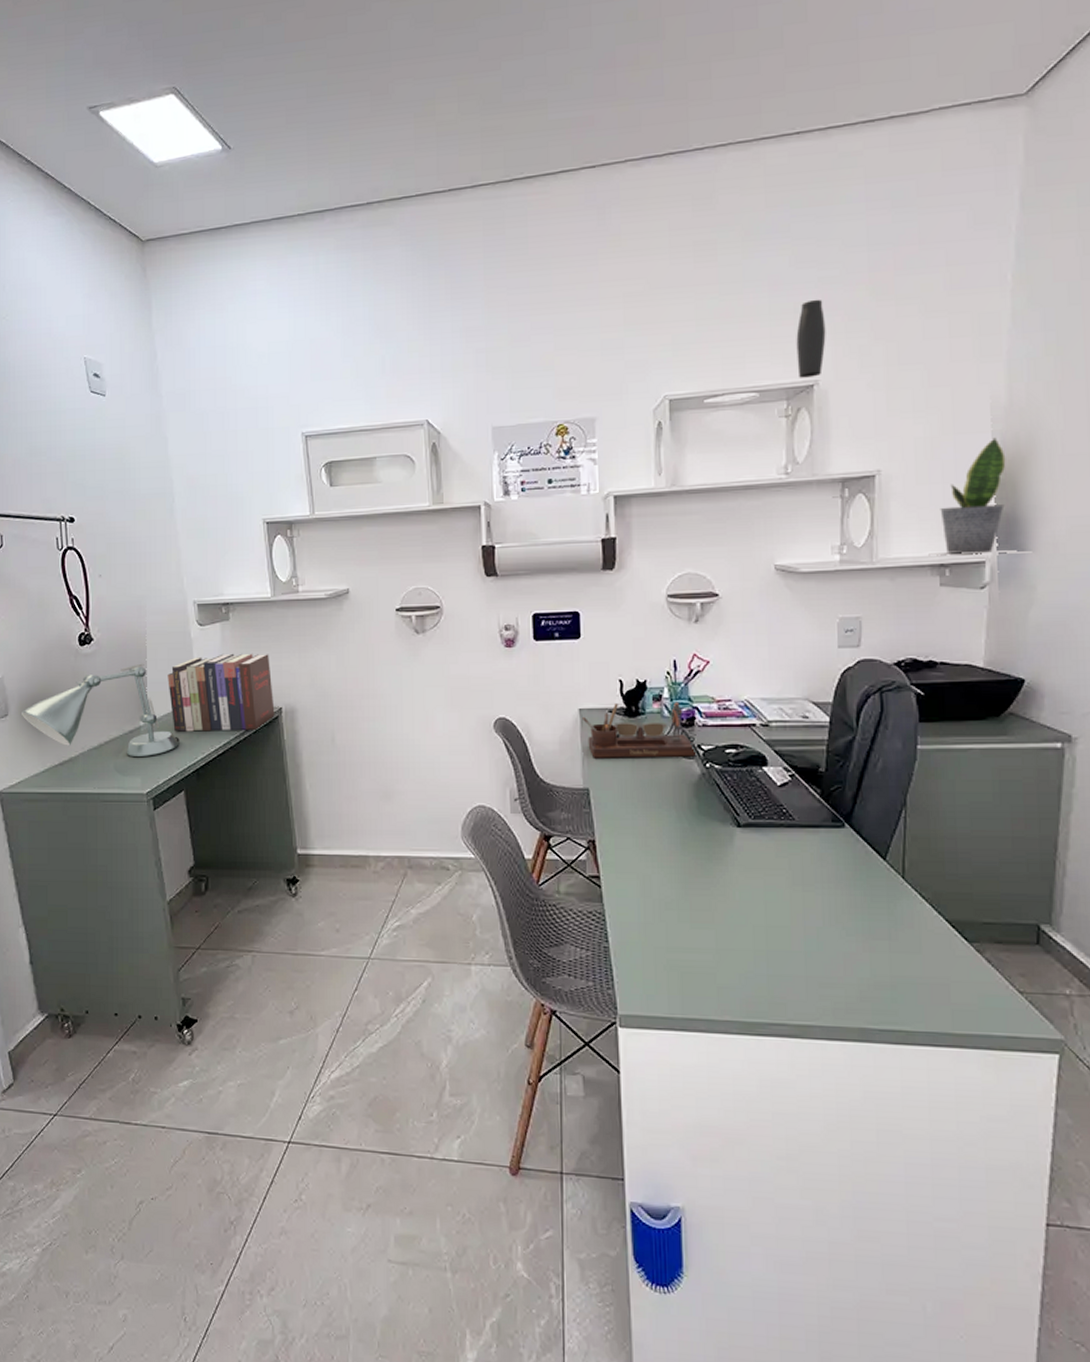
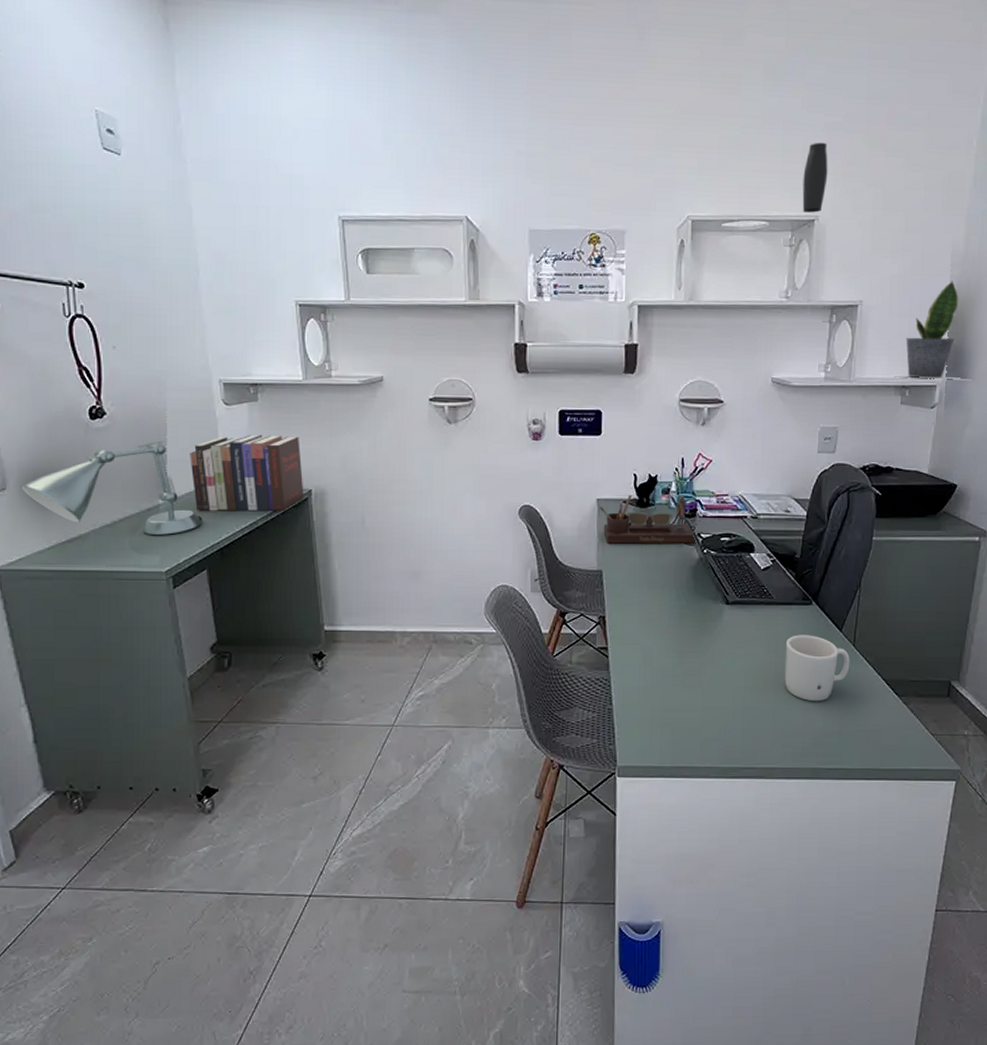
mug: none [814,864,900,945] -> present [784,635,850,701]

